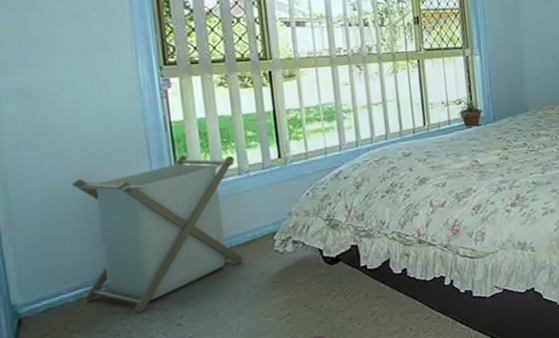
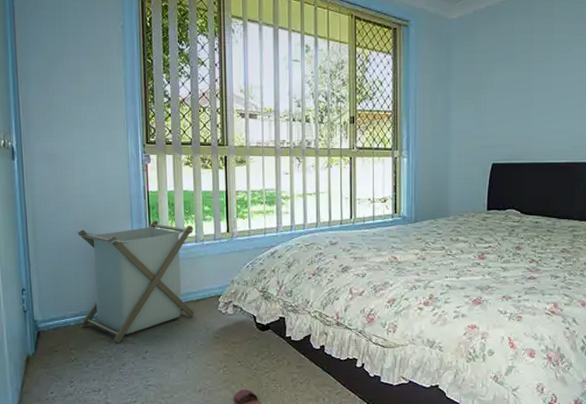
potted plant: present [458,100,484,128] -> none [382,199,407,225]

